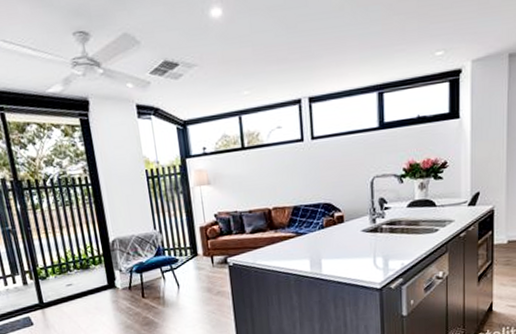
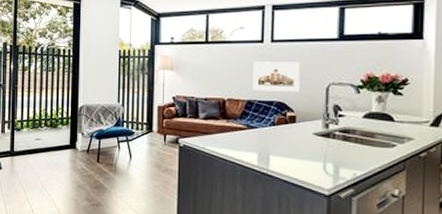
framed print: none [295,157,345,195] -> present [253,61,300,92]

